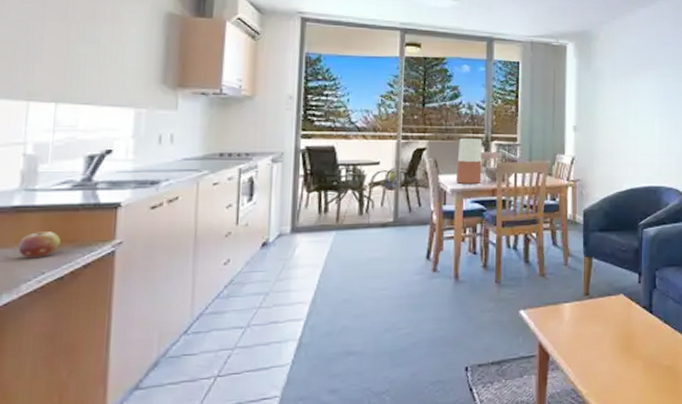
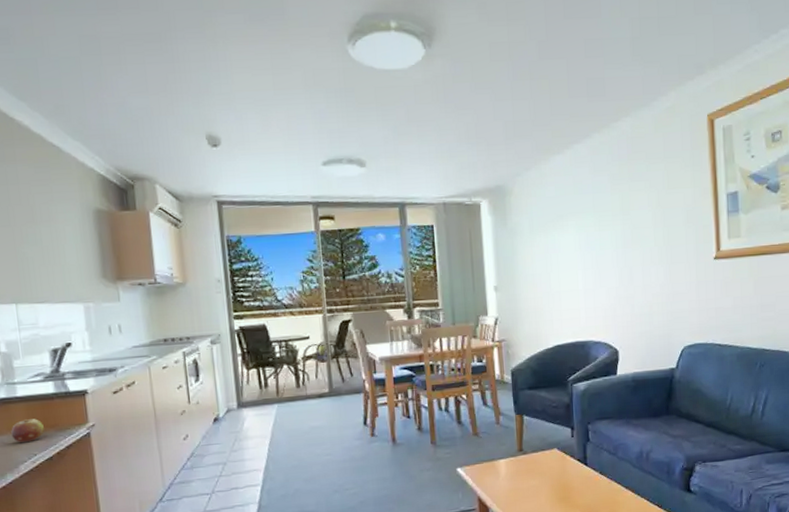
vase: present [455,139,482,185] -> none [382,306,408,353]

